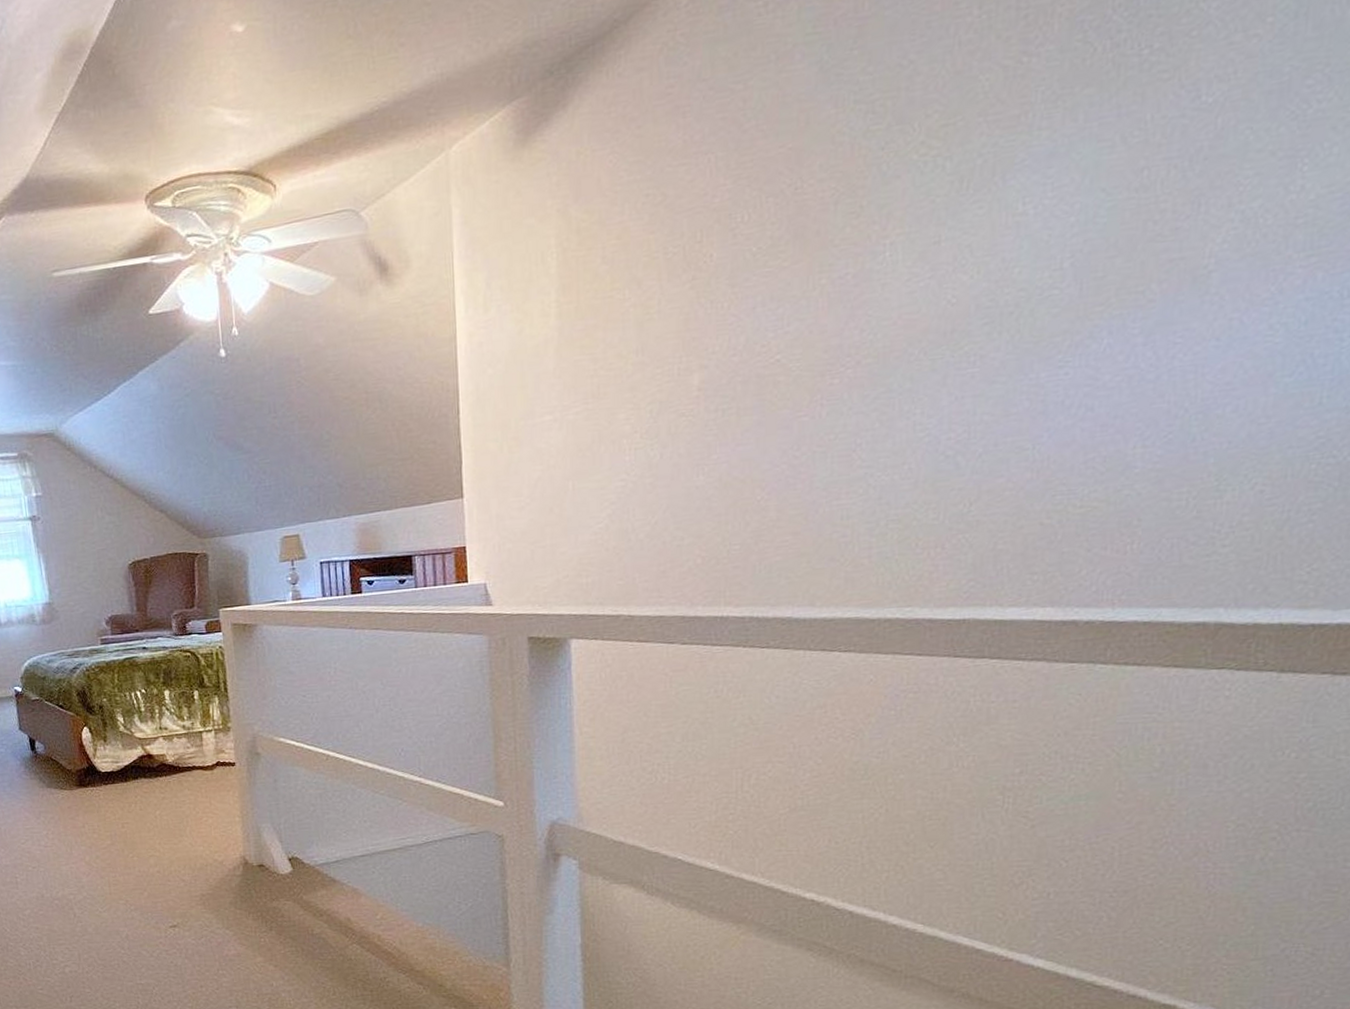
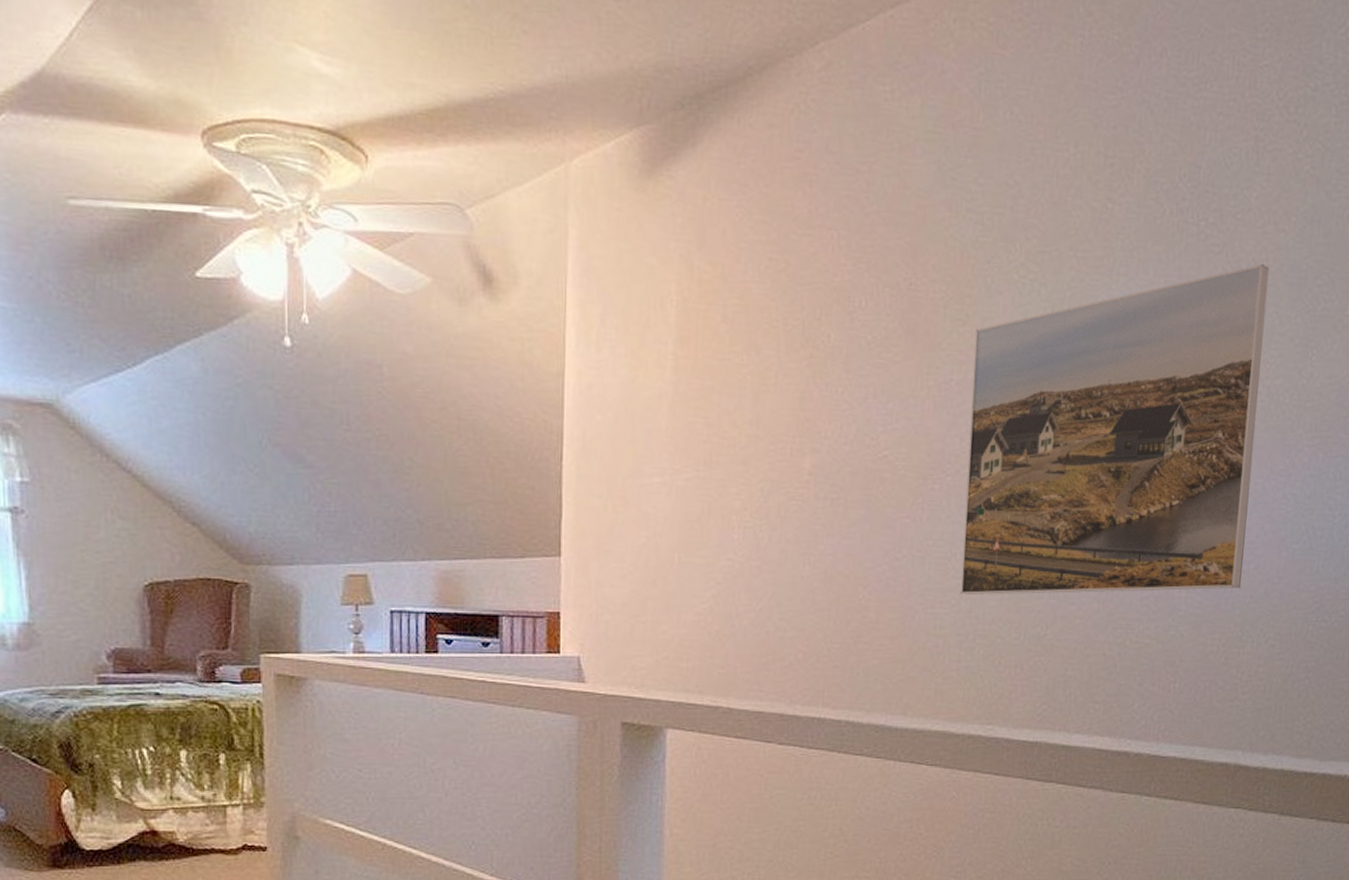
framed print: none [867,78,1239,482] -> present [960,264,1270,595]

